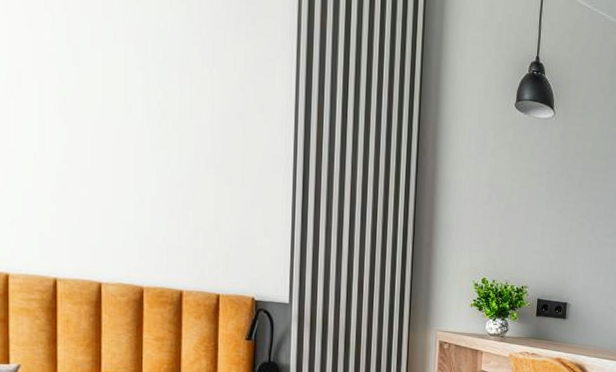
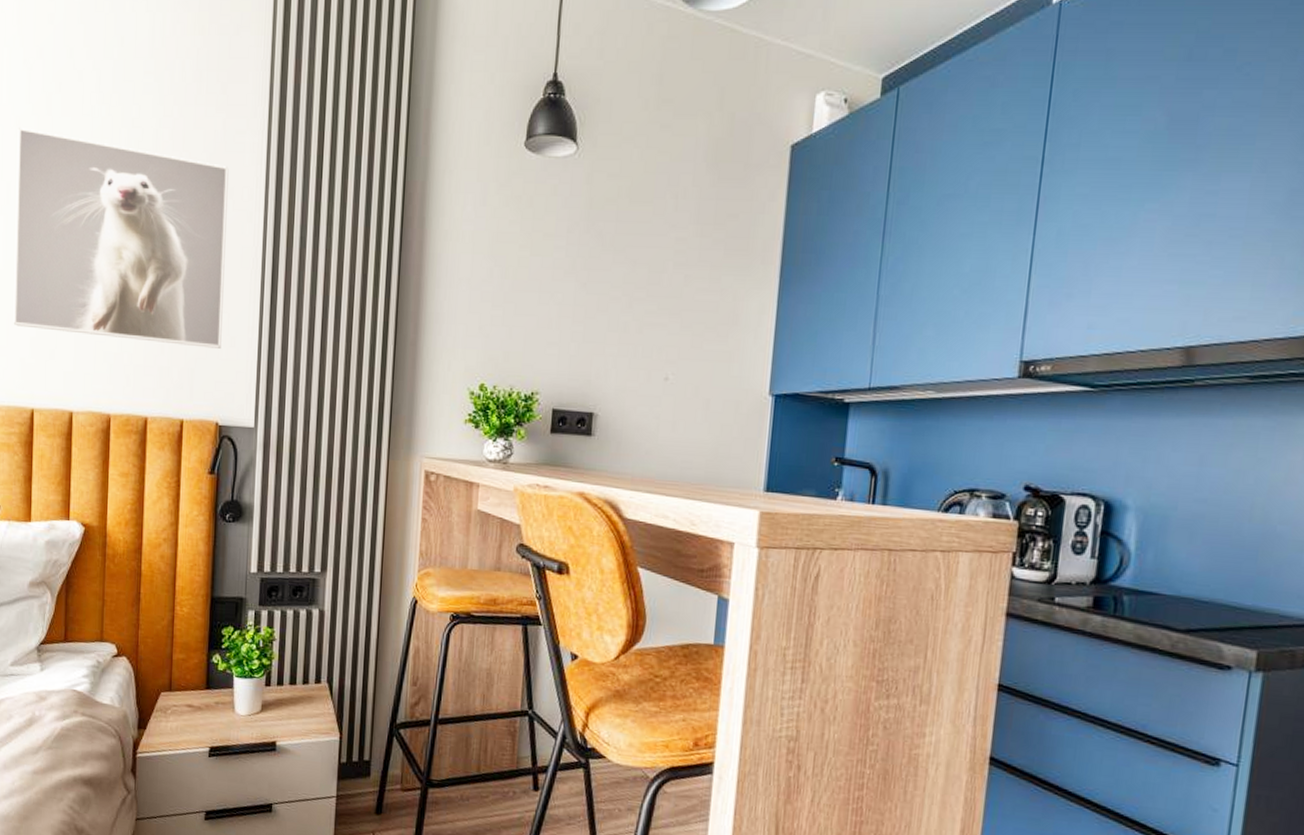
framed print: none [28,19,259,237] -> present [13,128,229,349]

